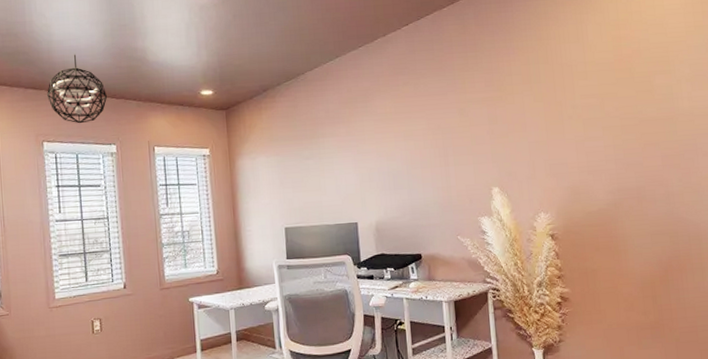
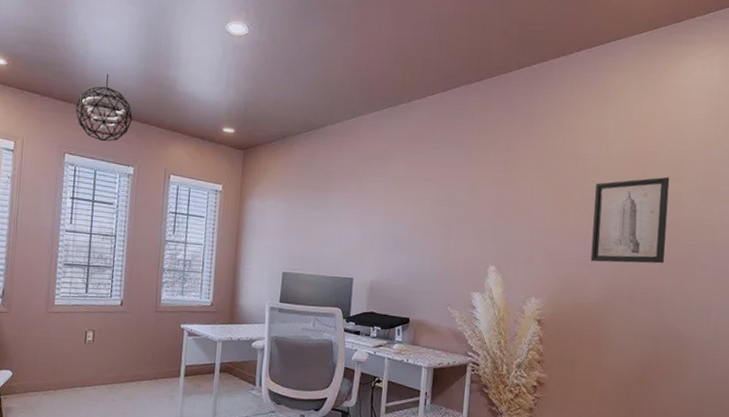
wall art: none [584,70,667,168] -> present [590,176,670,264]

